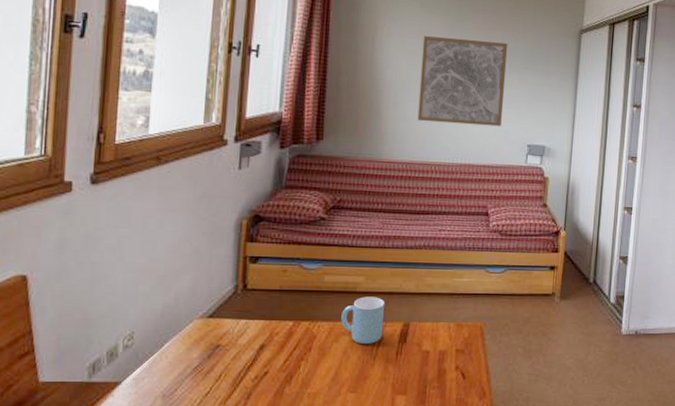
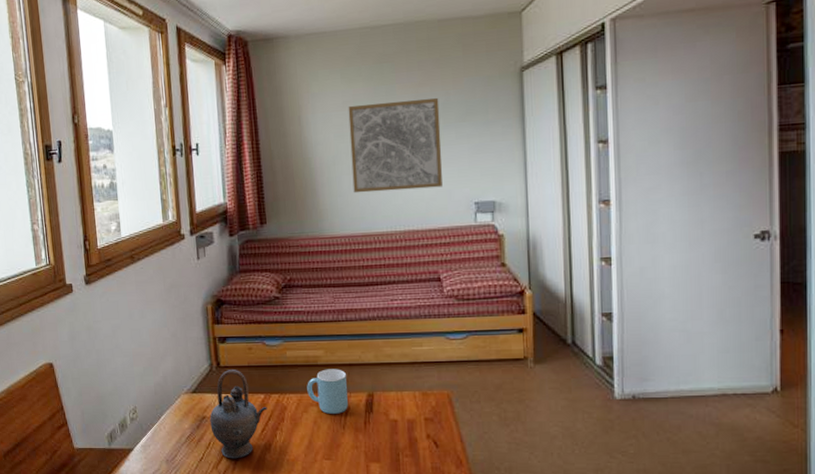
teapot: none [224,293,294,393] -> present [210,370,267,459]

